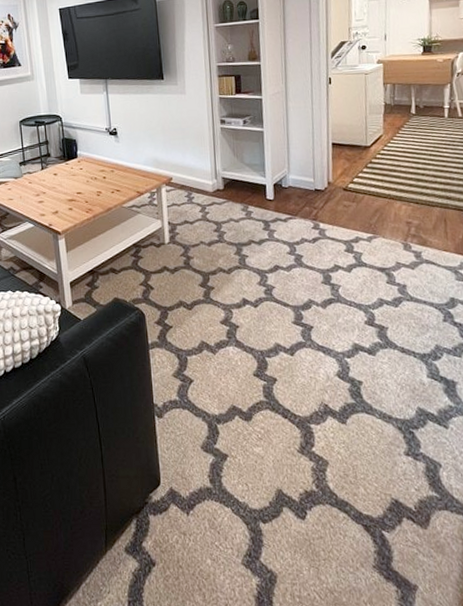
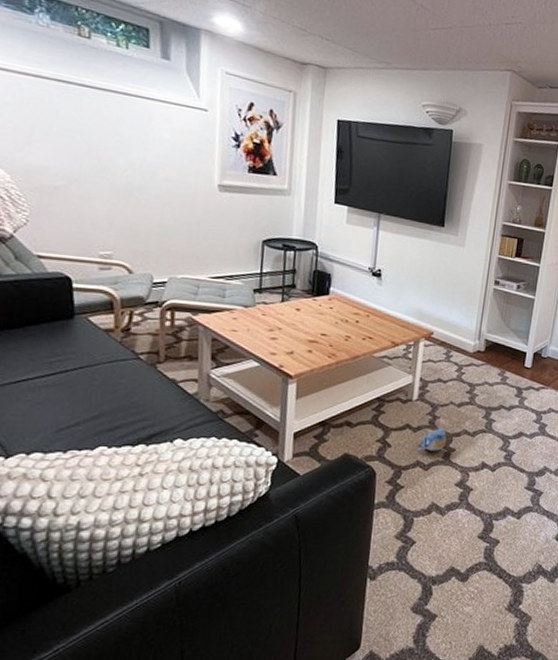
plush toy: none [178,268,204,291] -> present [418,428,447,451]

